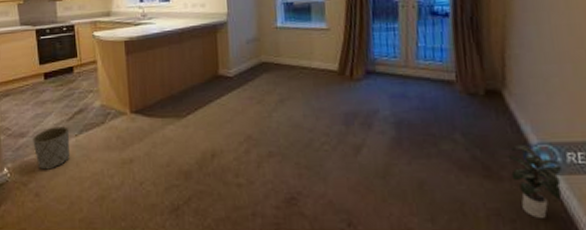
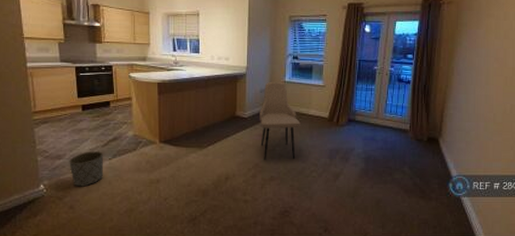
dining chair: none [247,28,302,130] -> present [259,81,301,160]
potted plant: present [507,144,563,219] -> none [436,175,469,226]

